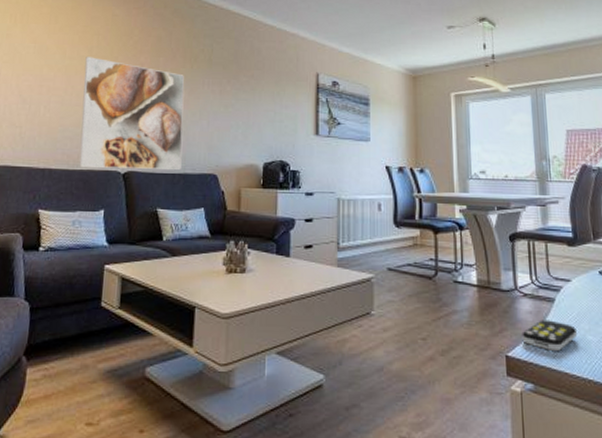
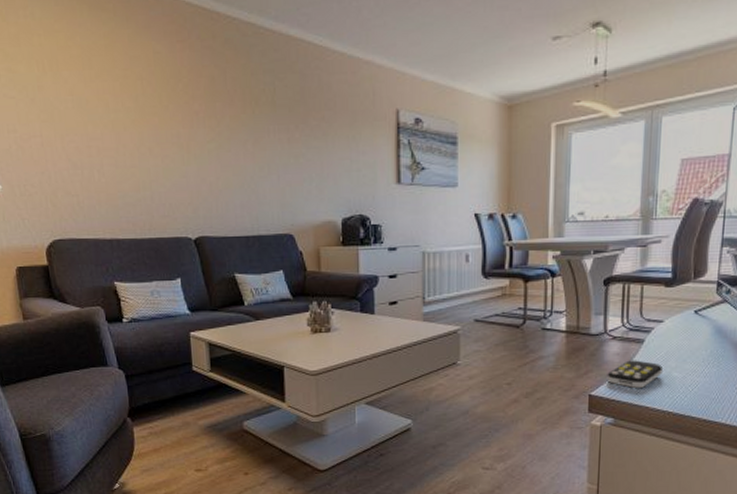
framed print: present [79,57,185,170] -> none [132,108,255,236]

